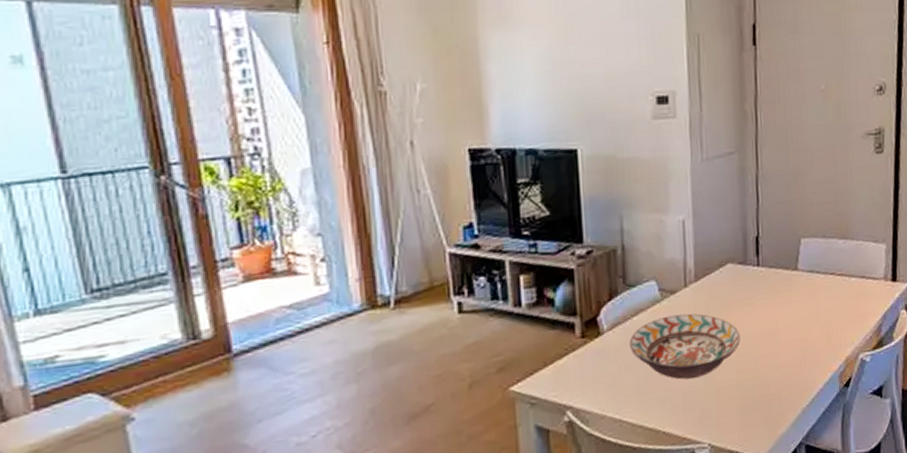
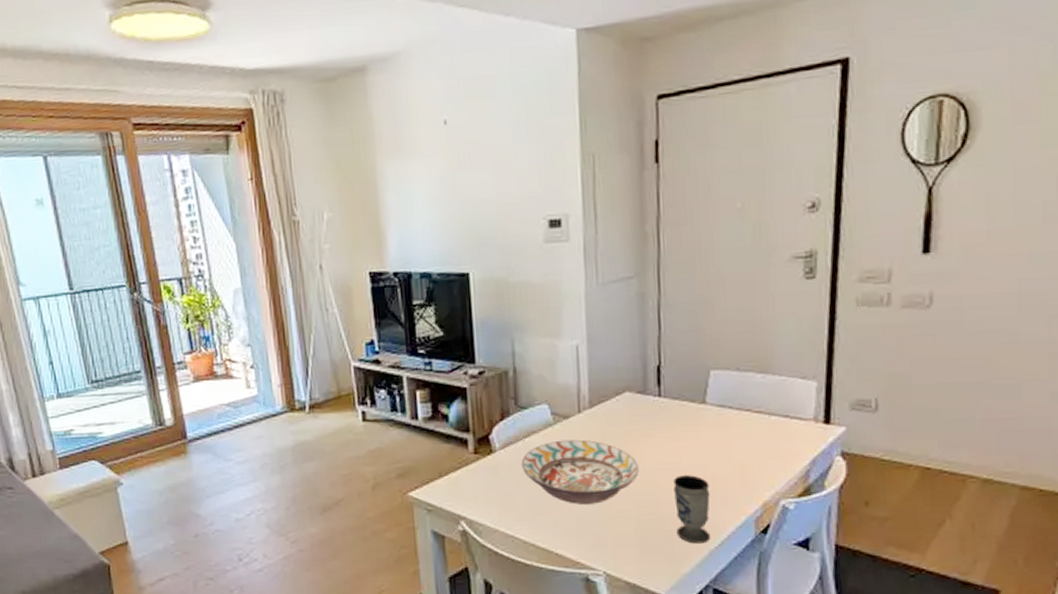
cup: none [771,338,803,405] -> present [673,475,711,544]

